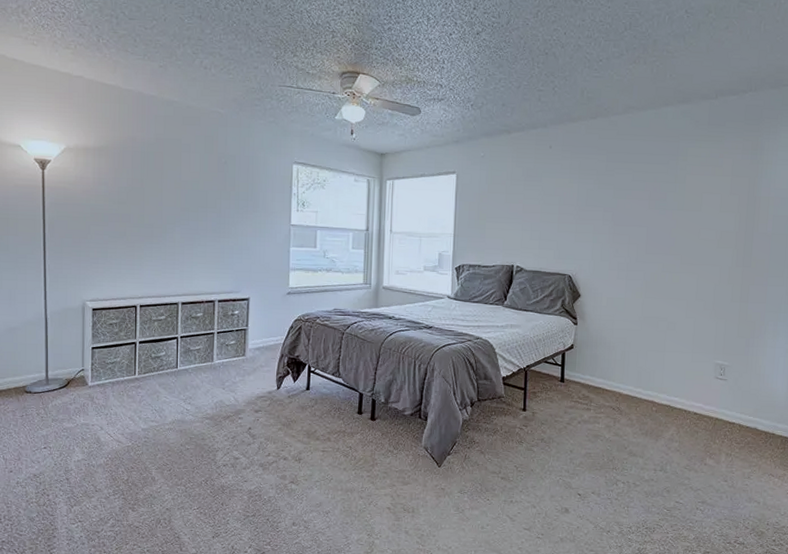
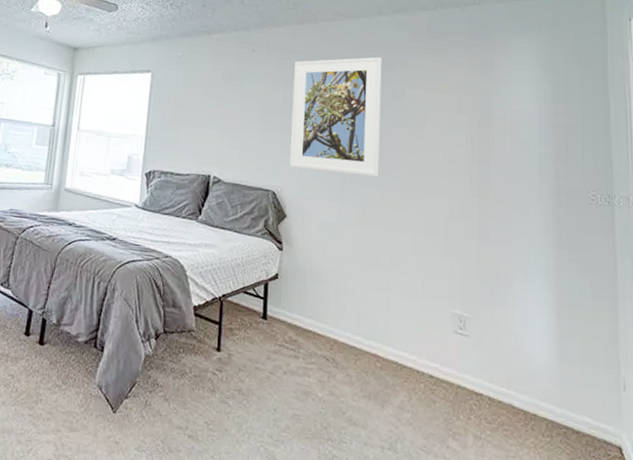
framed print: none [583,146,667,256] -> present [289,57,382,177]

